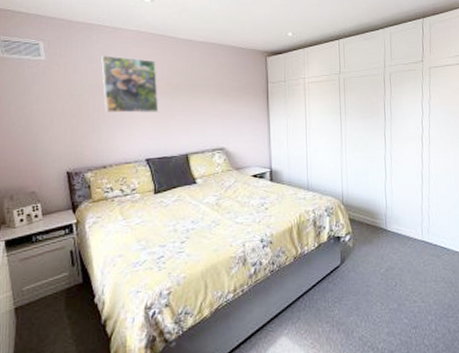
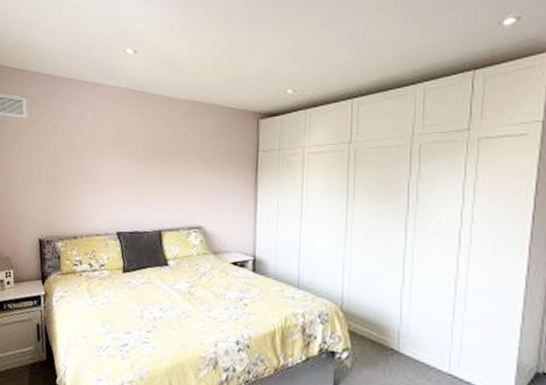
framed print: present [101,55,159,114] -> none [79,114,135,181]

